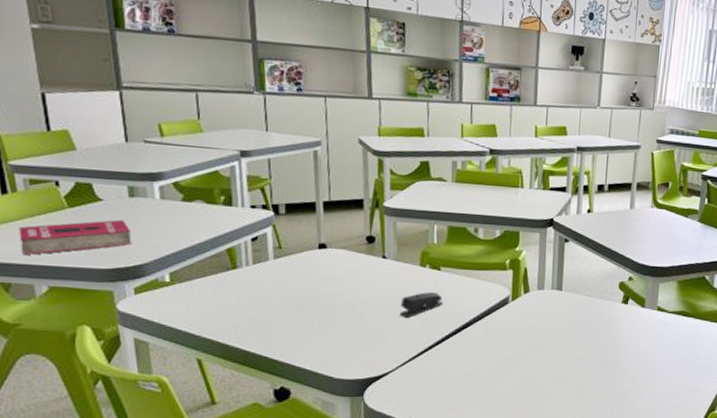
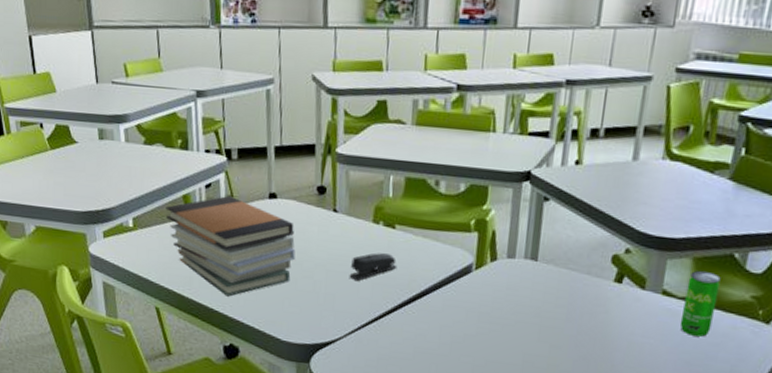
book: present [19,219,132,256] -> none [13,162,101,196]
book stack: none [207,247,347,342] -> present [165,195,296,297]
beverage can: none [671,290,697,340] -> present [680,270,721,337]

